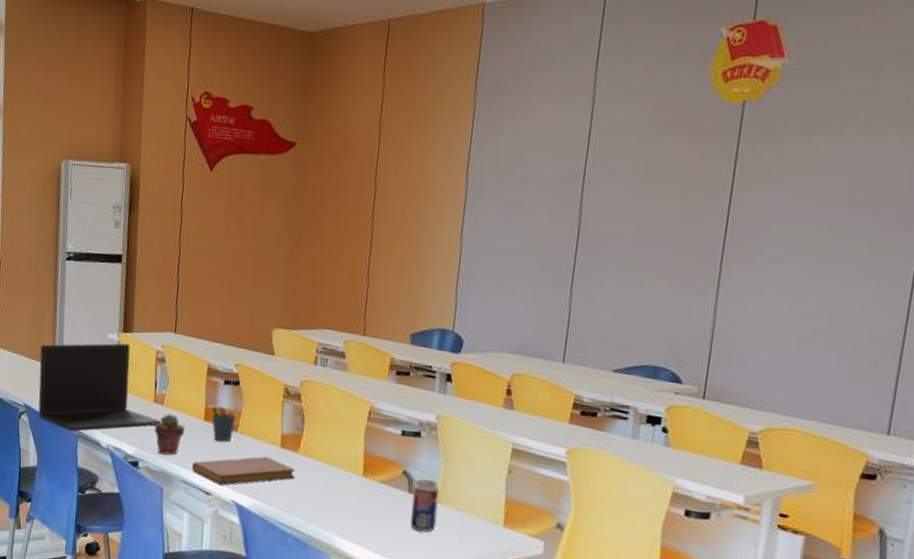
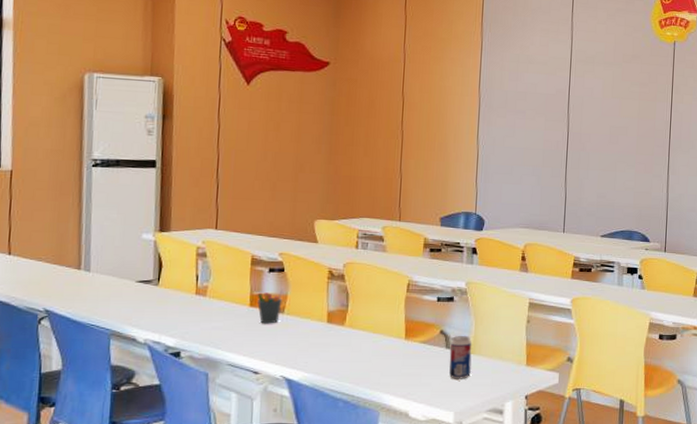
laptop: present [38,343,161,431] -> none [62,242,204,330]
potted succulent: present [154,414,186,456] -> none [197,304,230,343]
notebook: present [191,456,295,485] -> none [238,332,342,363]

